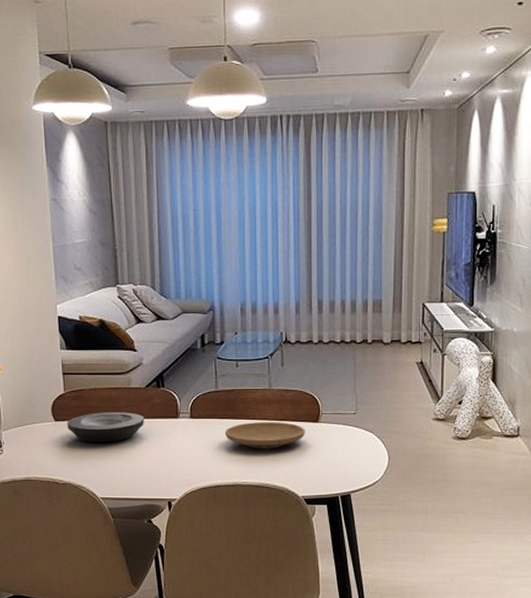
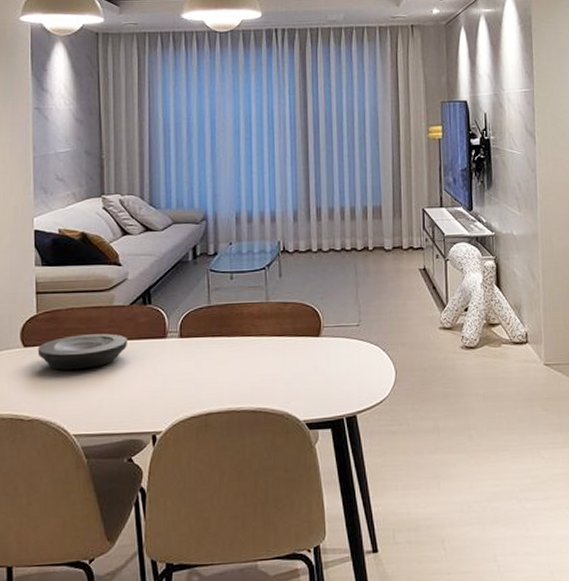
plate: present [224,422,305,449] -> none [217,338,306,369]

